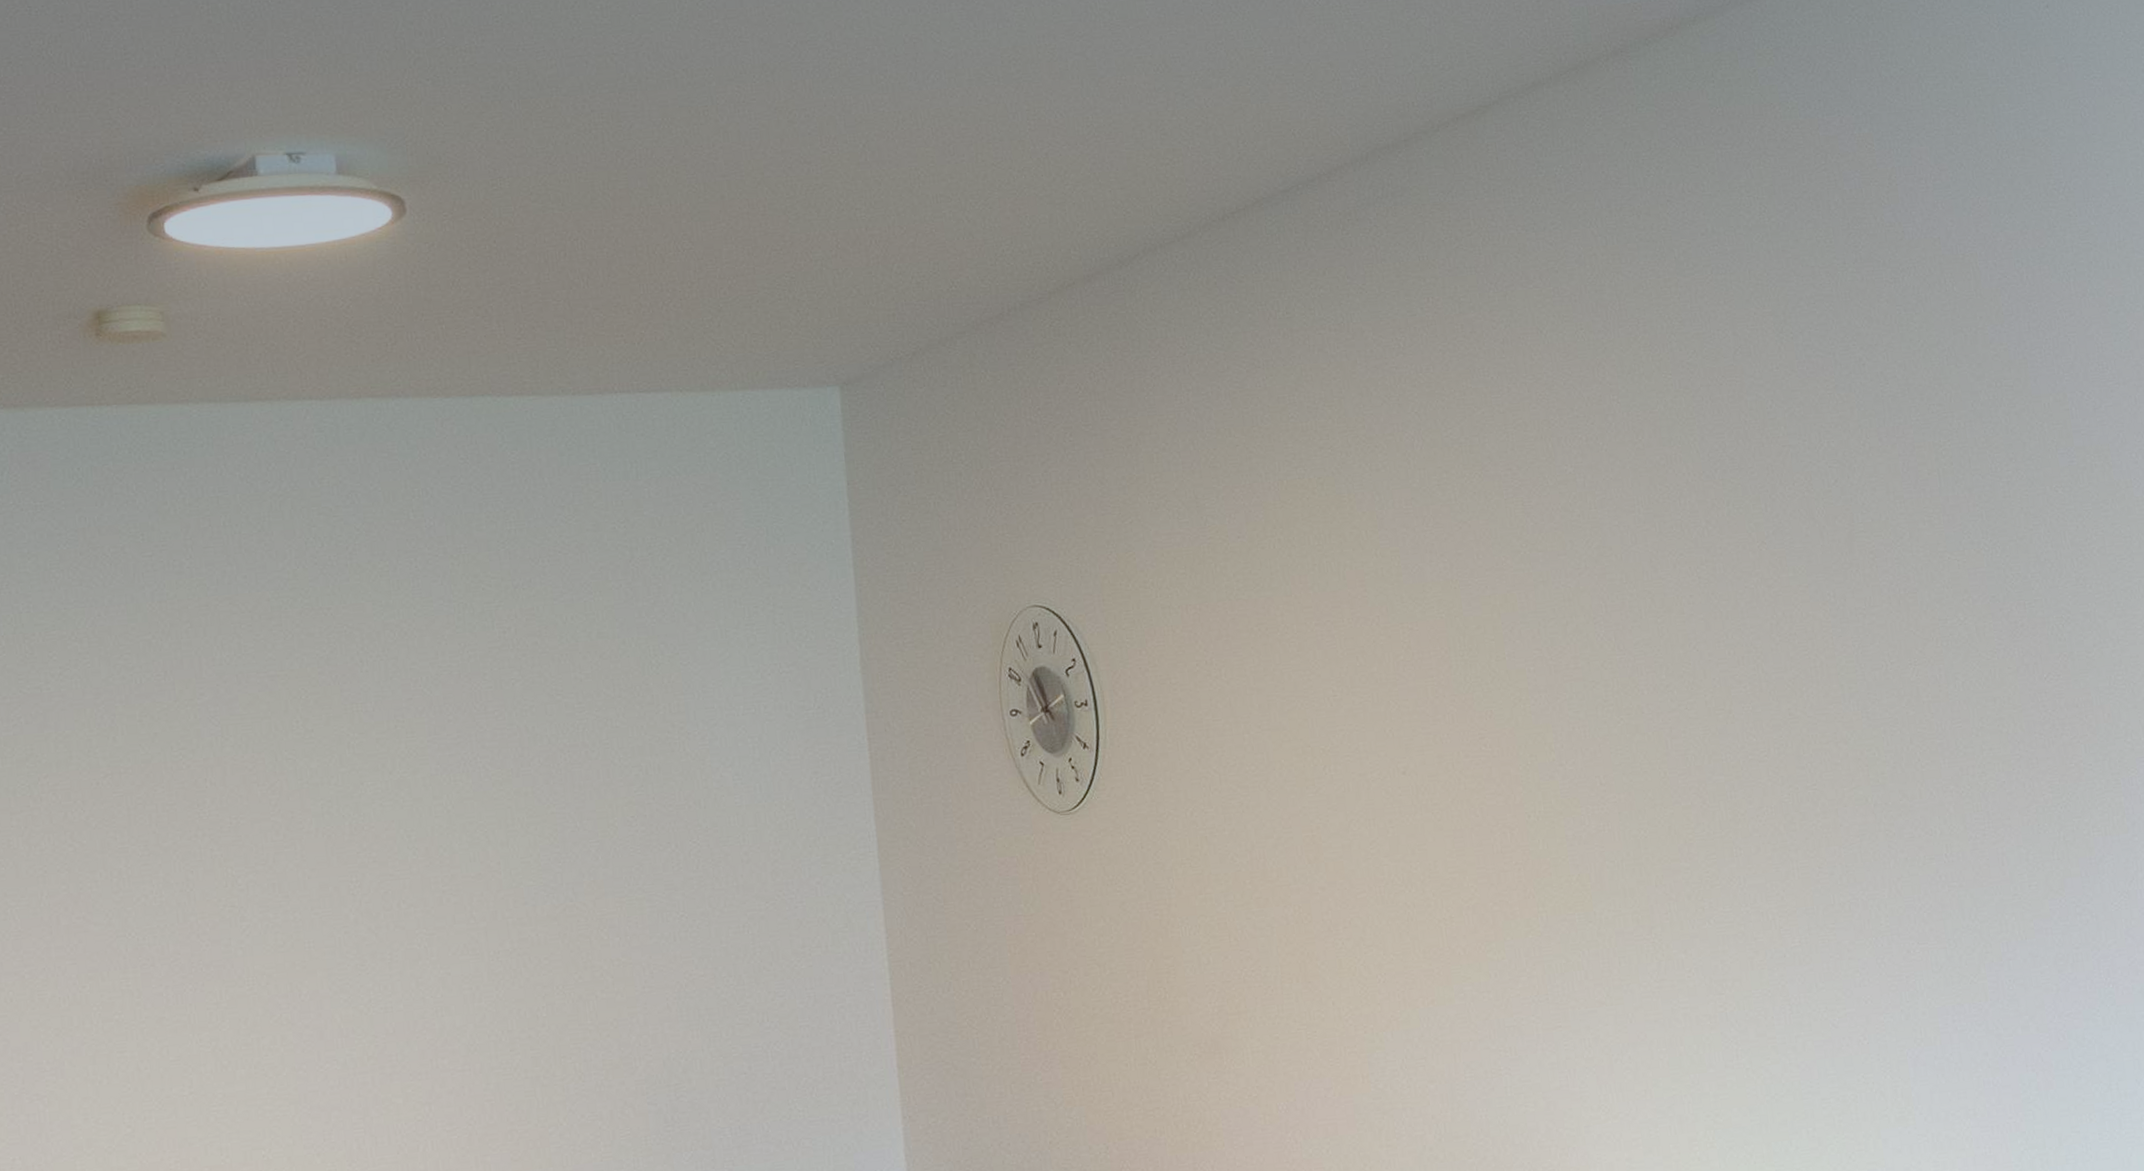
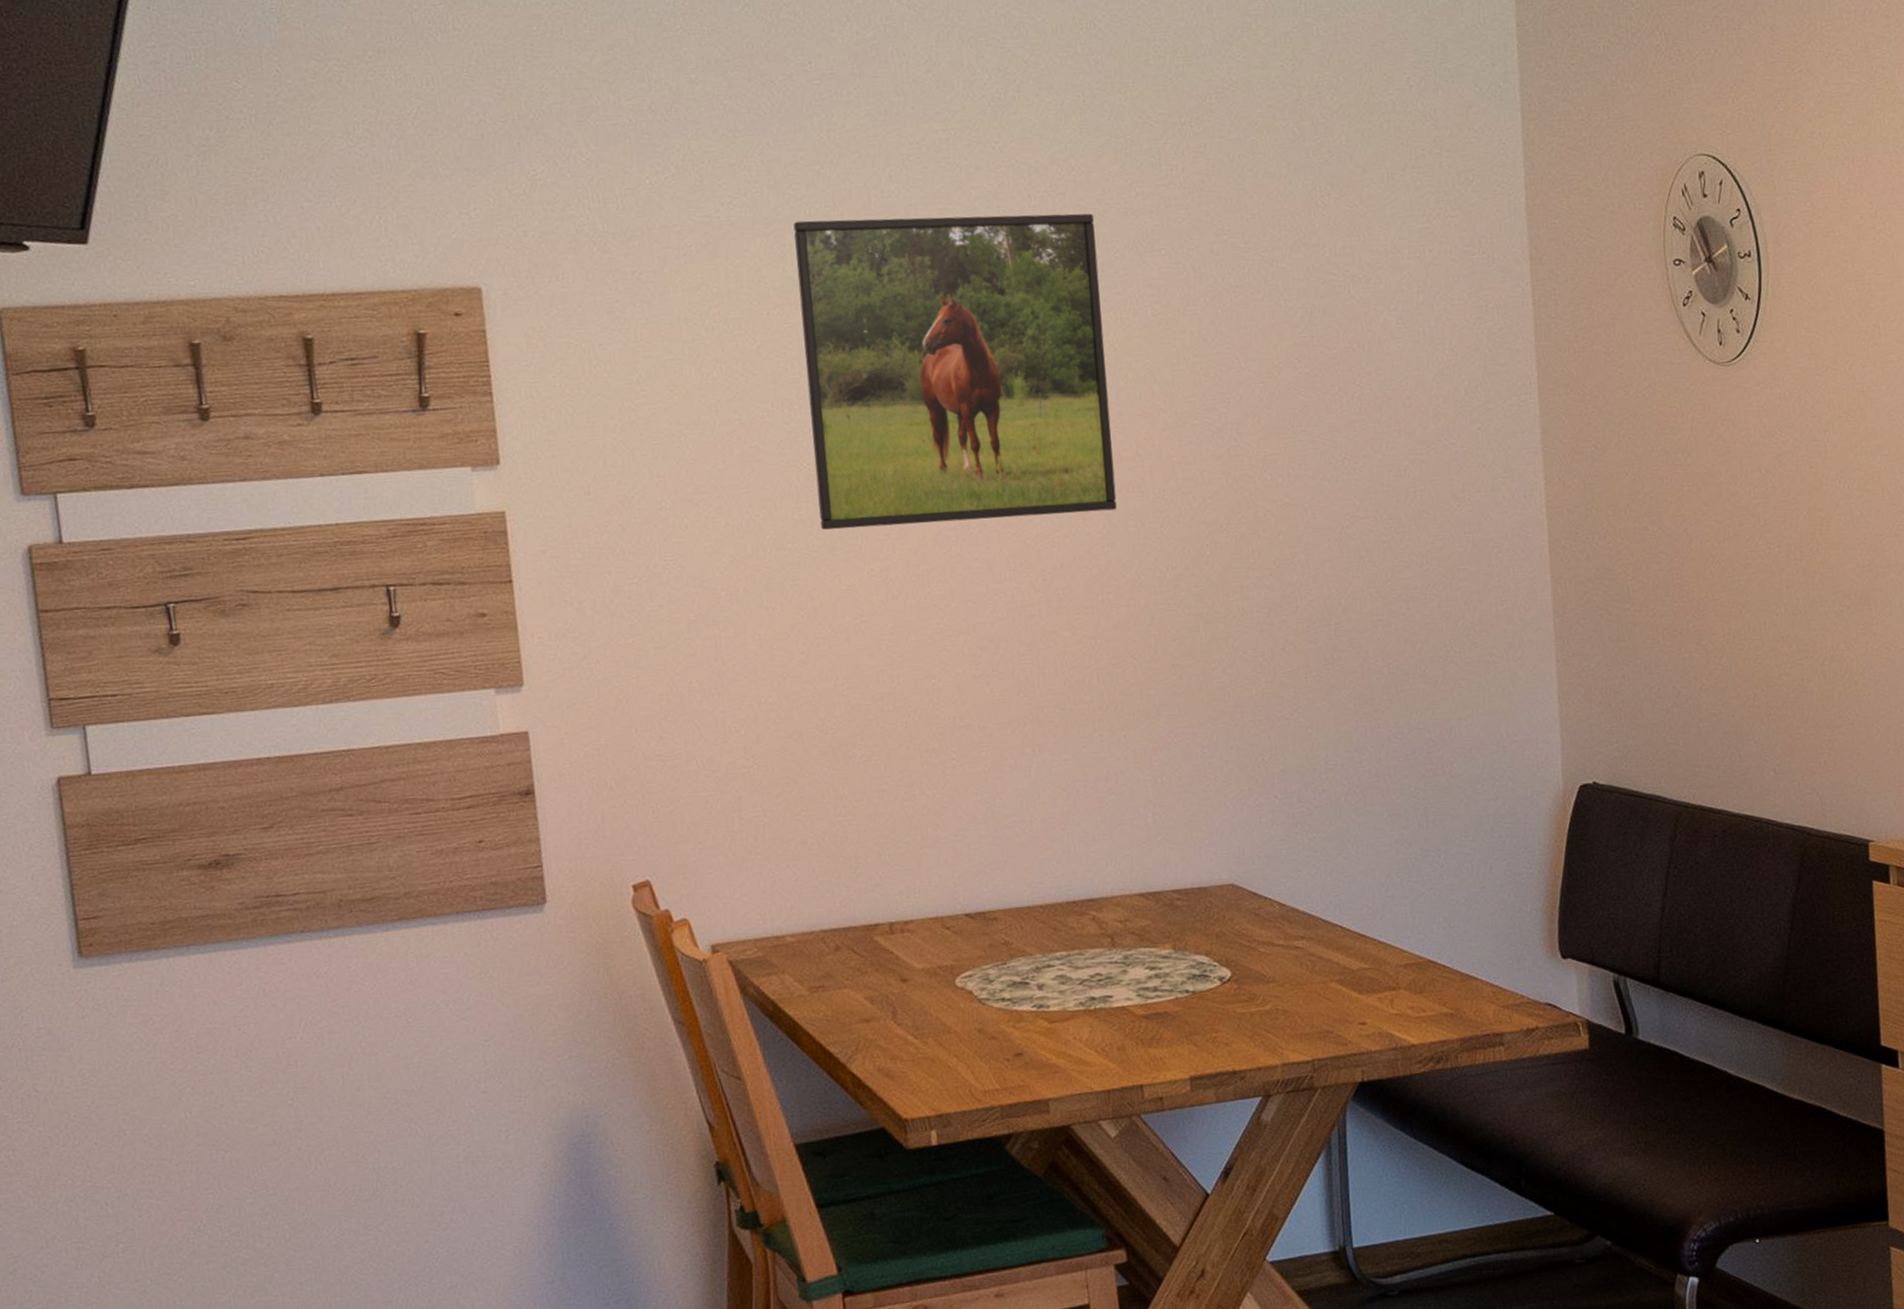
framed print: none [124,677,452,1000] -> present [793,213,1118,530]

